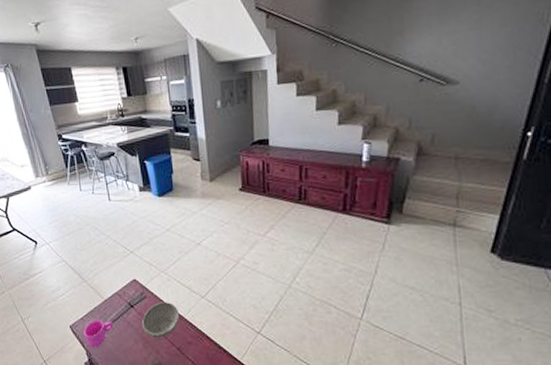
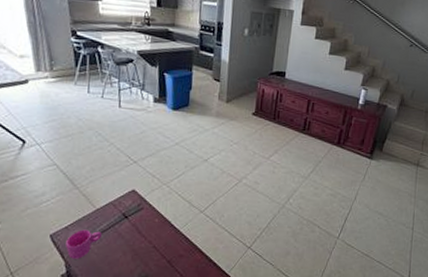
soup bowl: present [142,302,180,338] -> none [134,214,176,250]

